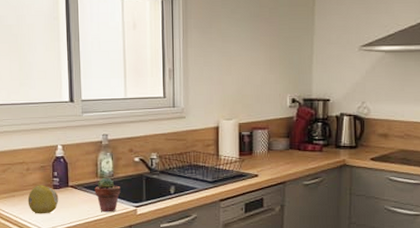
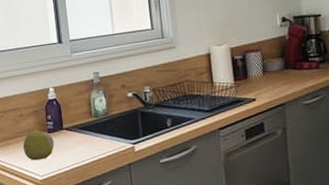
potted succulent: present [94,177,121,213] -> none [90,116,117,153]

